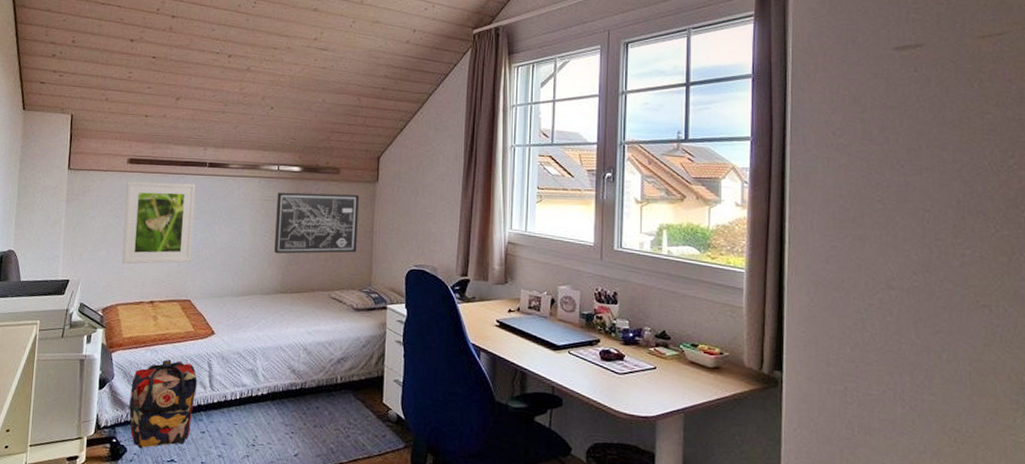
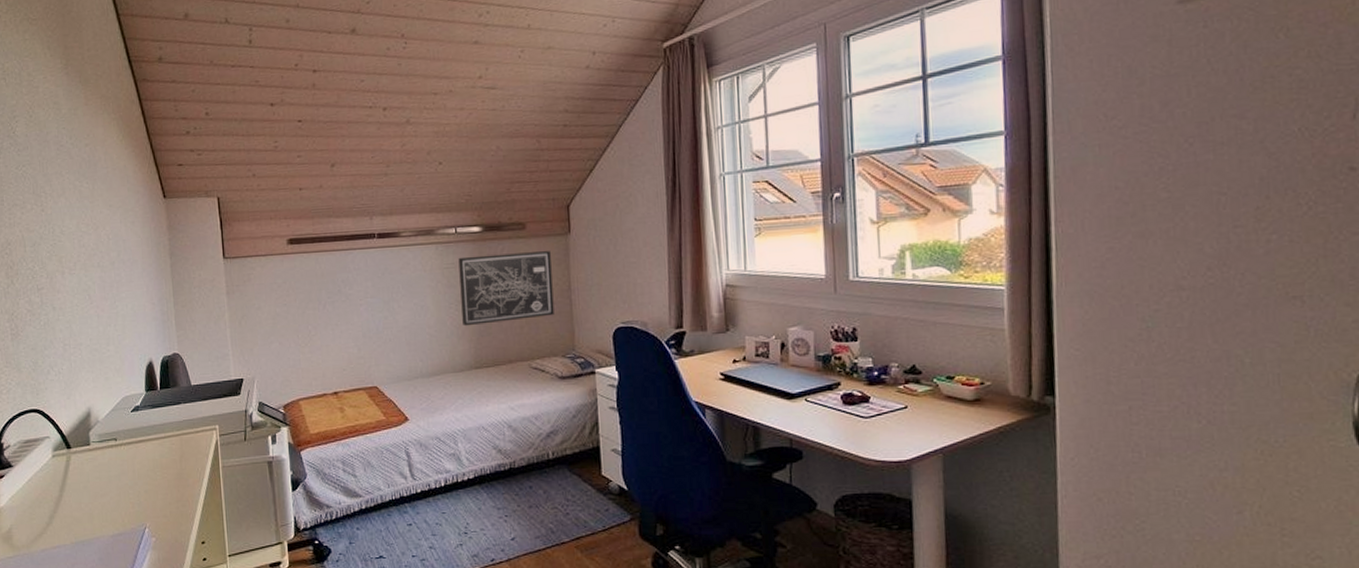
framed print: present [121,181,196,264] -> none [290,259,372,356]
backpack: present [129,359,198,449] -> none [326,452,397,548]

